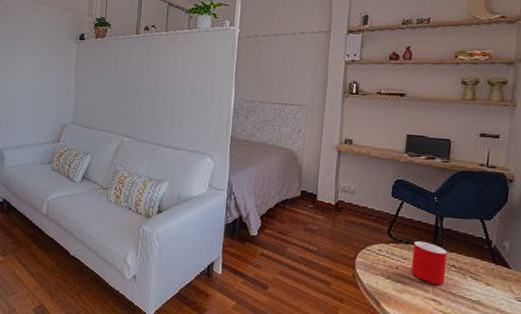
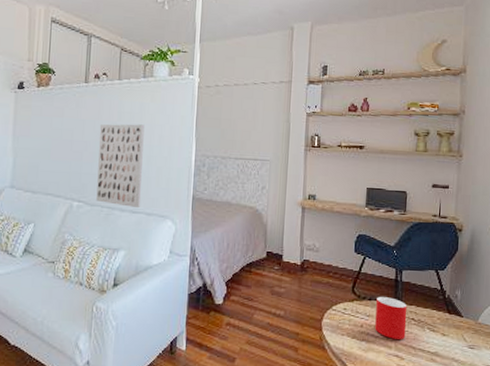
wall art: none [144,70,188,146] -> present [96,124,145,209]

